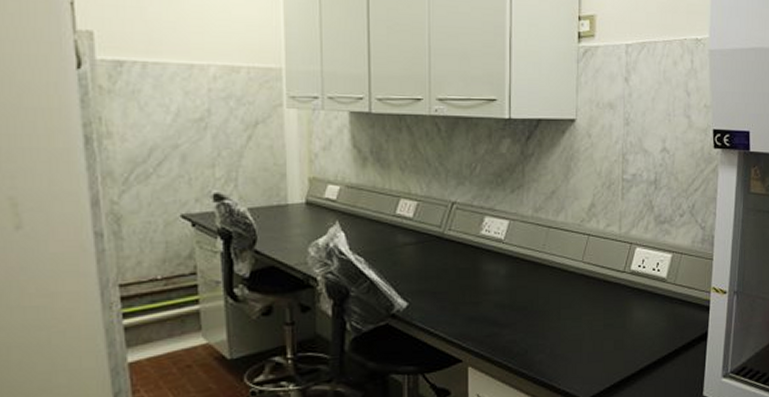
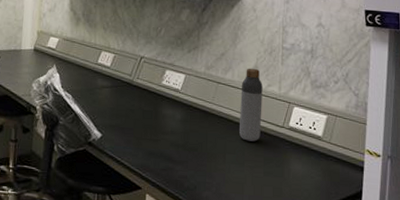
bottle: none [575,206,601,292] -> present [239,68,263,142]

